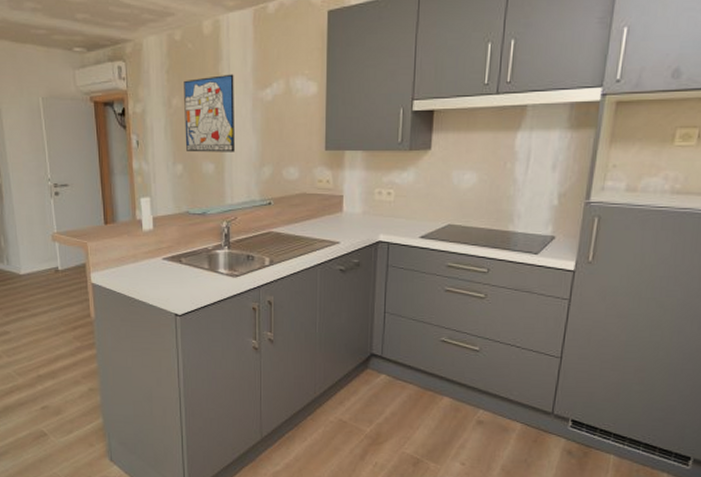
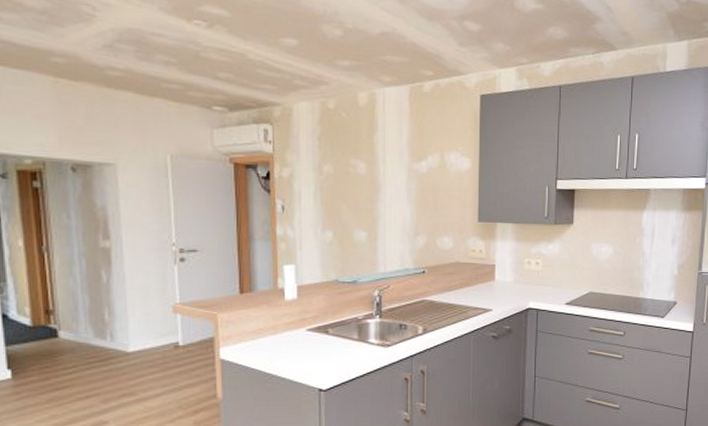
wall art: present [184,74,235,152] -> none [336,145,389,221]

